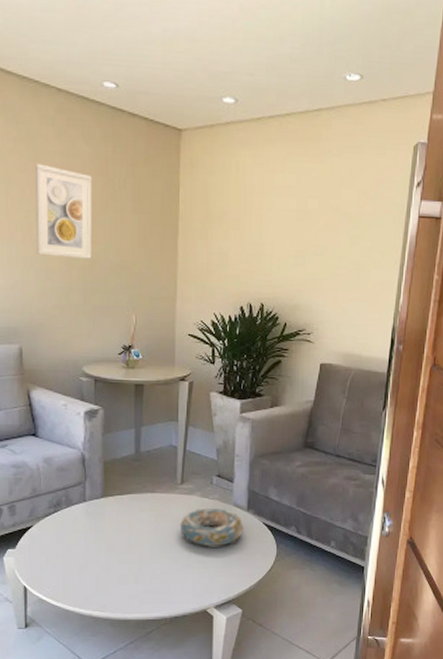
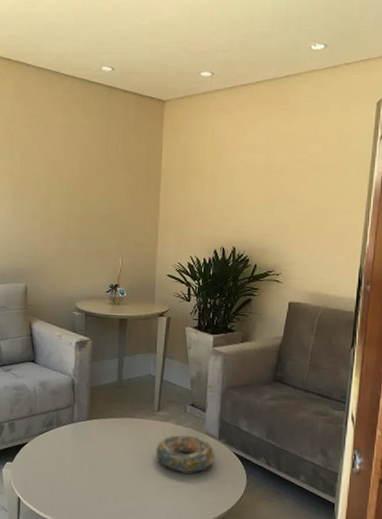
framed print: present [34,163,93,259] -> none [42,135,90,211]

